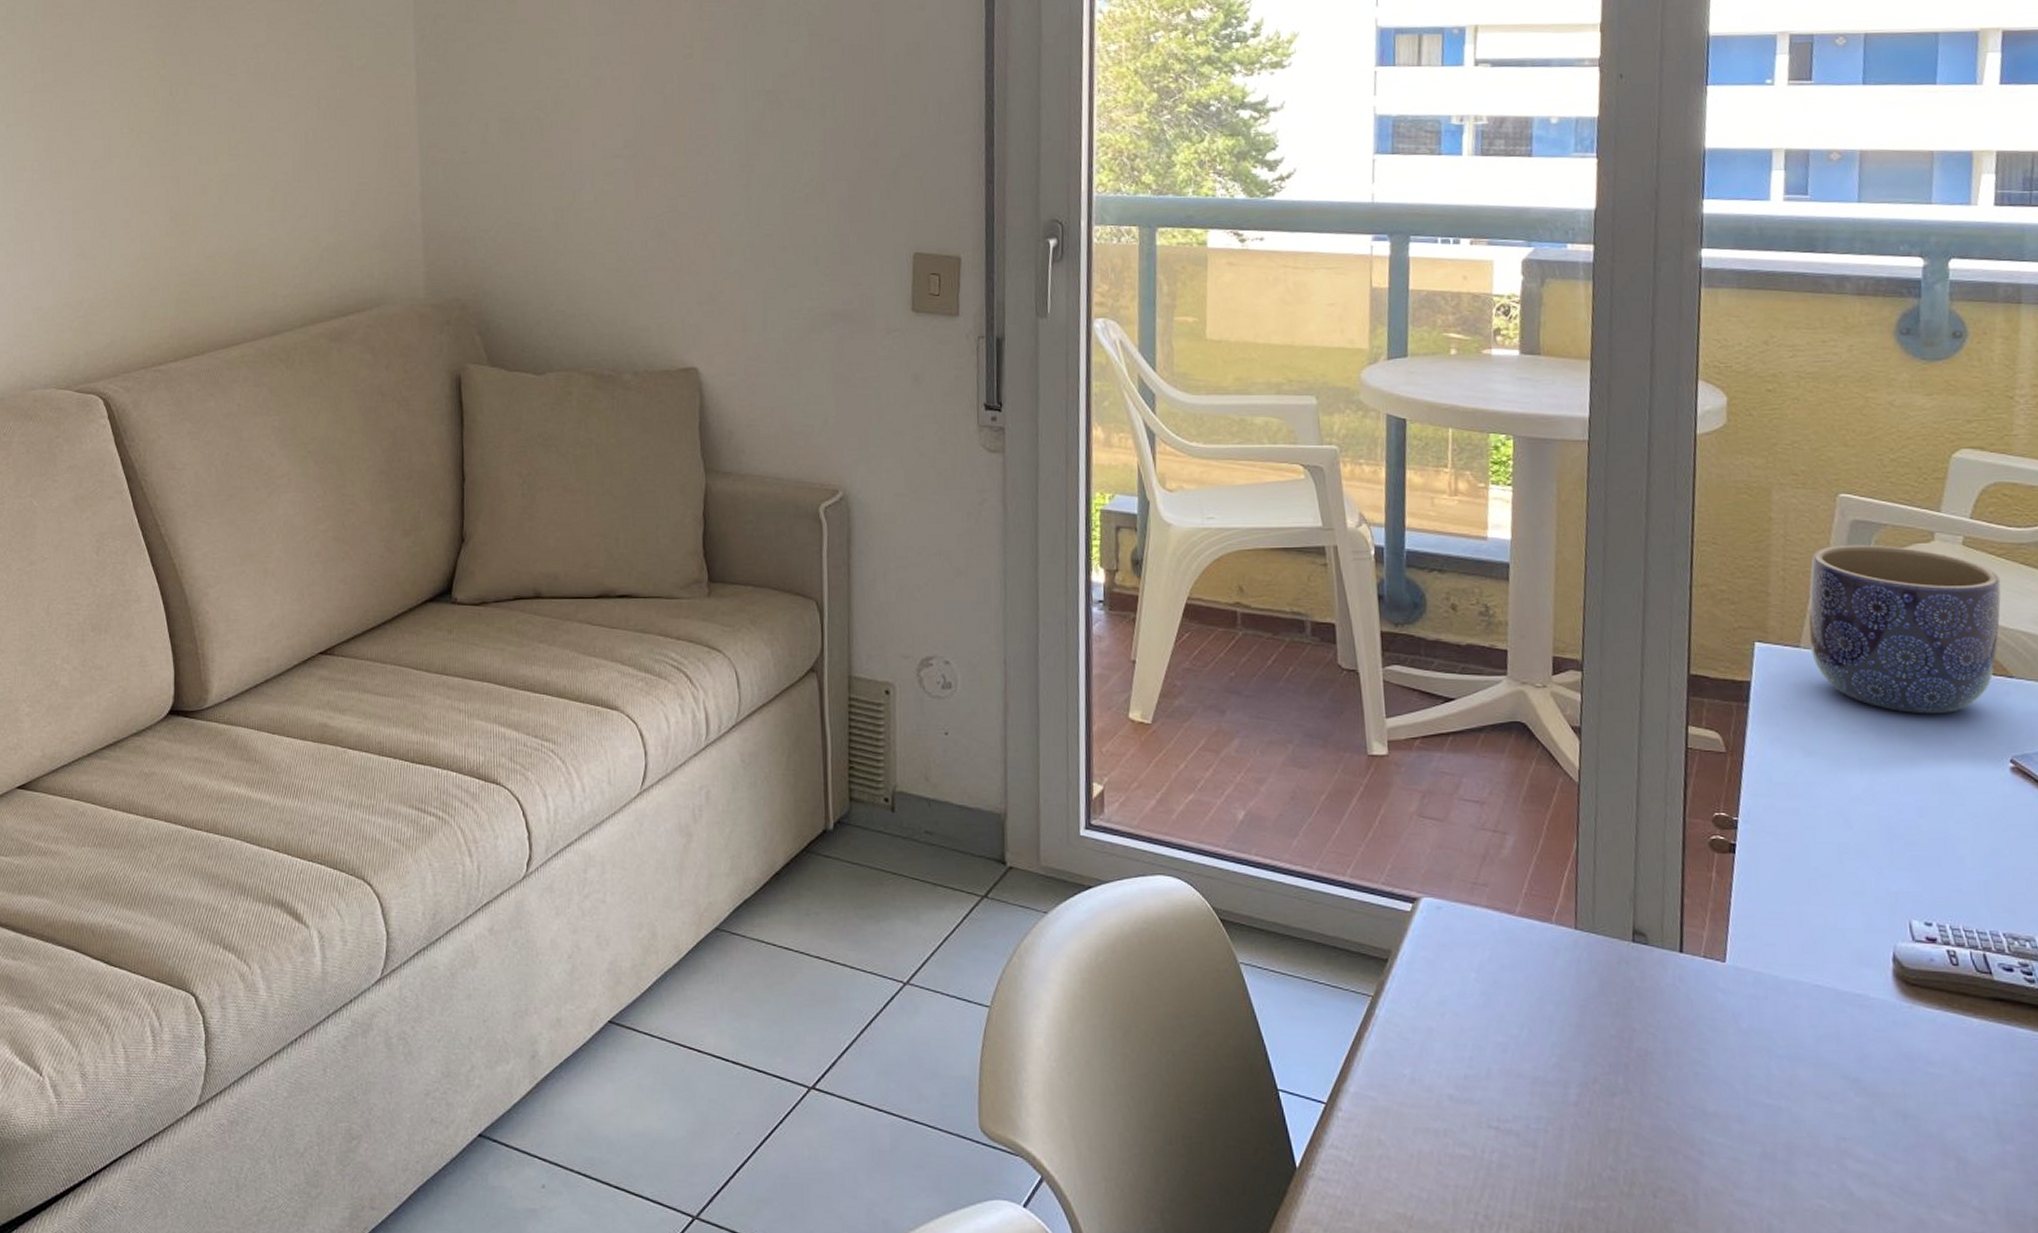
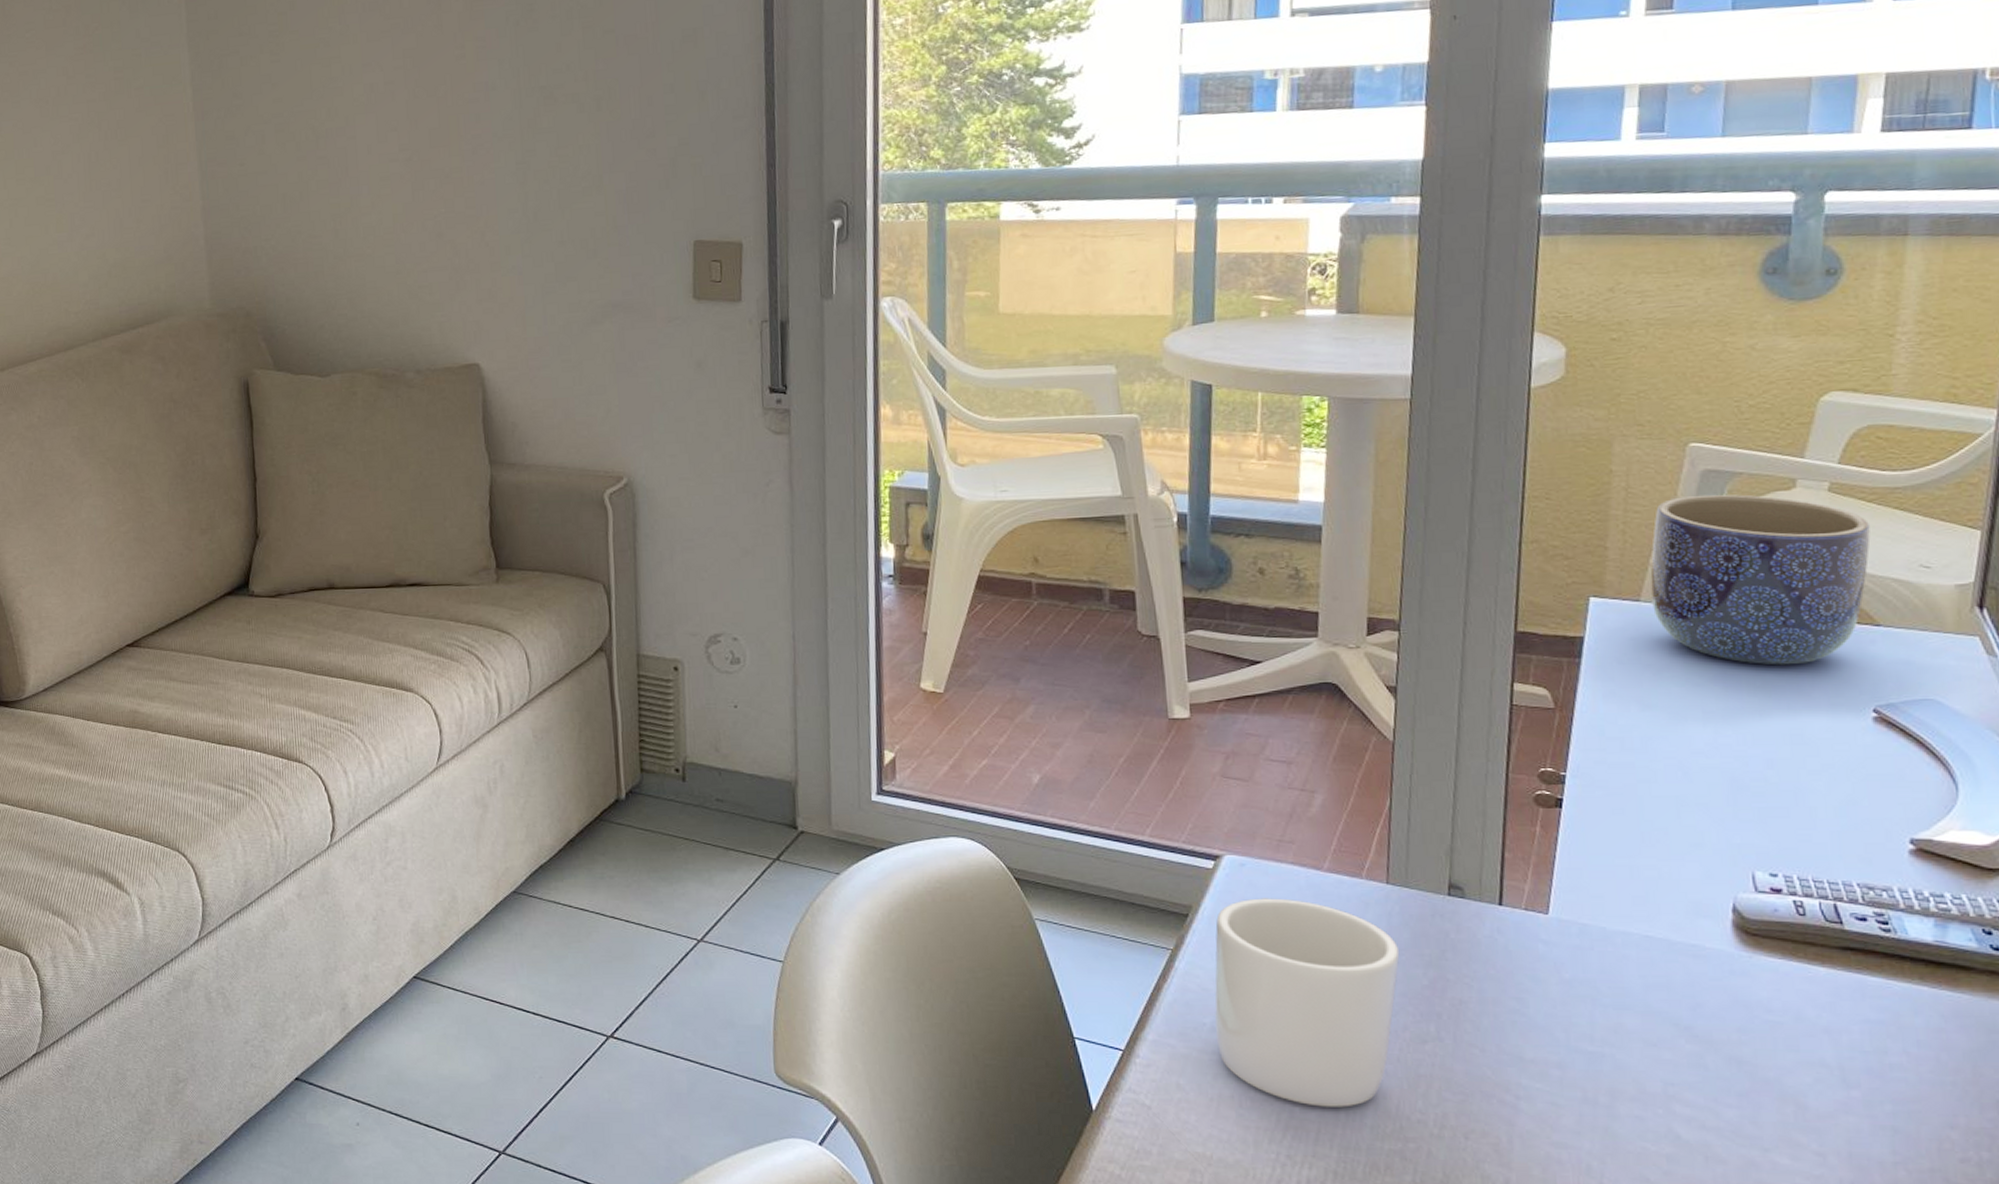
mug: none [1414,943,1589,1164] -> present [1214,898,1400,1107]

